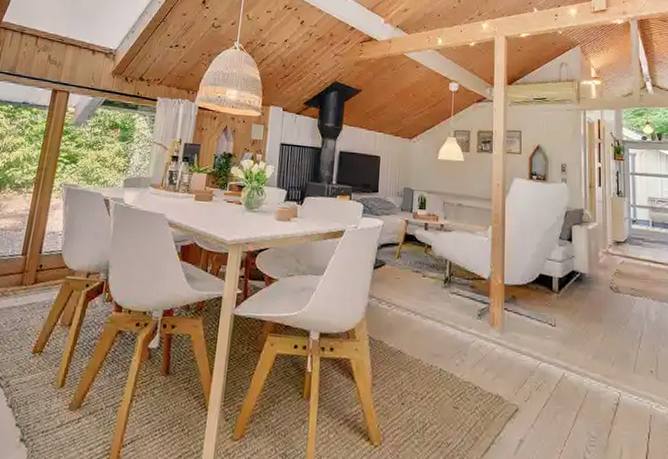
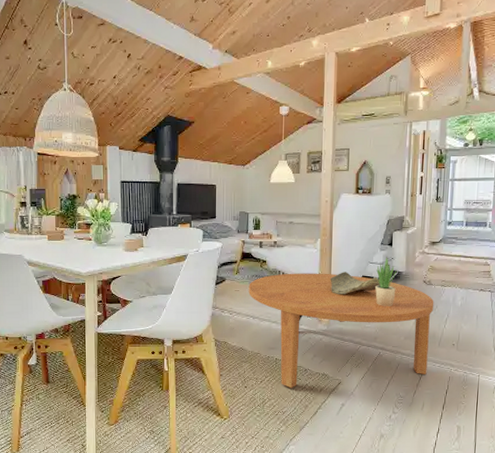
coffee table: none [410,262,625,412] -> present [248,273,434,389]
decorative bowl: none [503,267,561,295] -> present [330,272,380,294]
potted plant: none [555,254,579,315] -> present [375,257,397,306]

